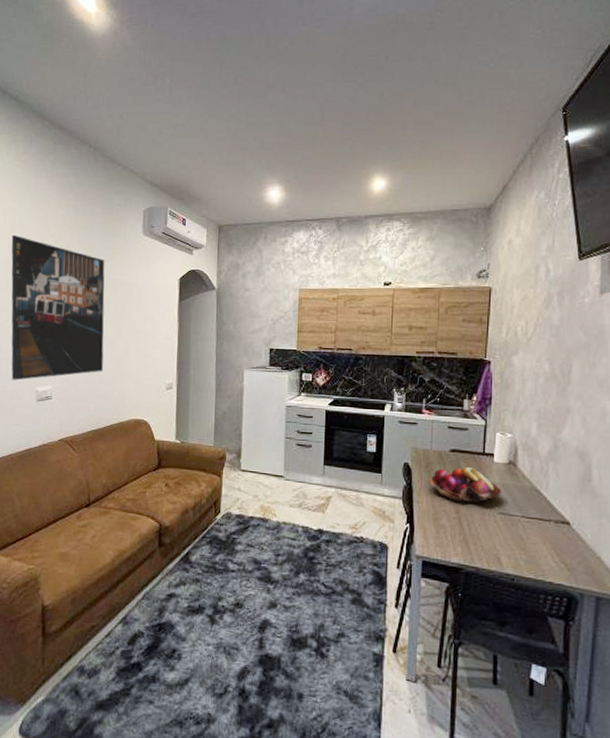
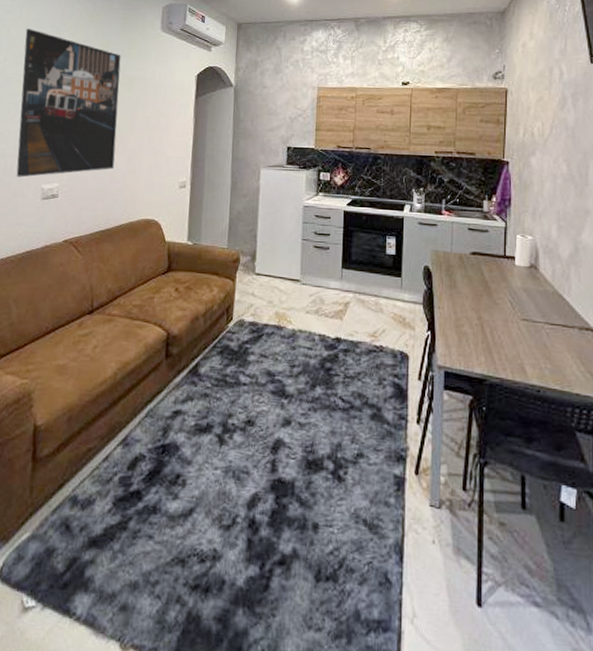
fruit basket: present [429,467,502,504] -> none [450,271,525,309]

